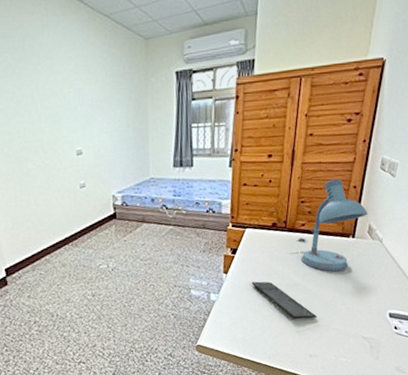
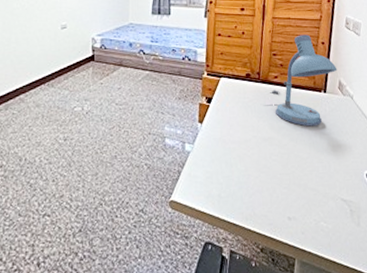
keyboard: present [251,281,318,320] -> none [226,133,295,177]

